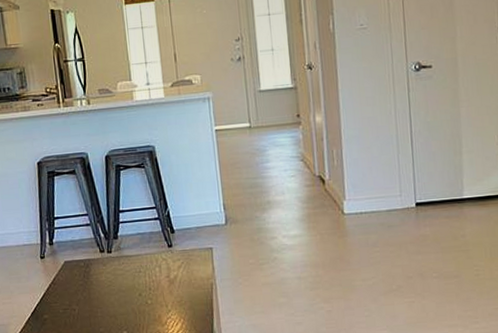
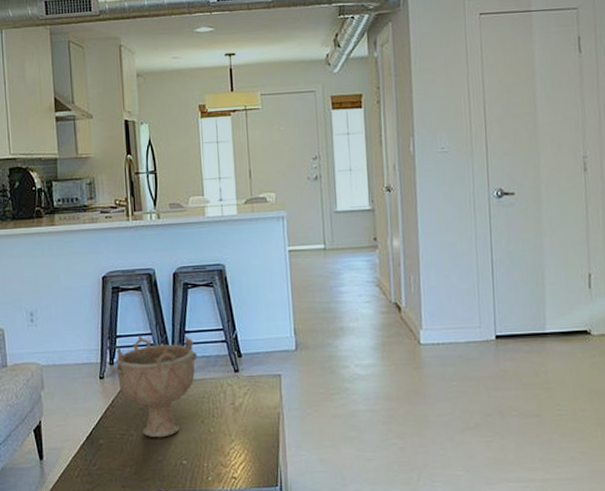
decorative bowl: none [52,215,133,311] -> present [112,335,198,438]

